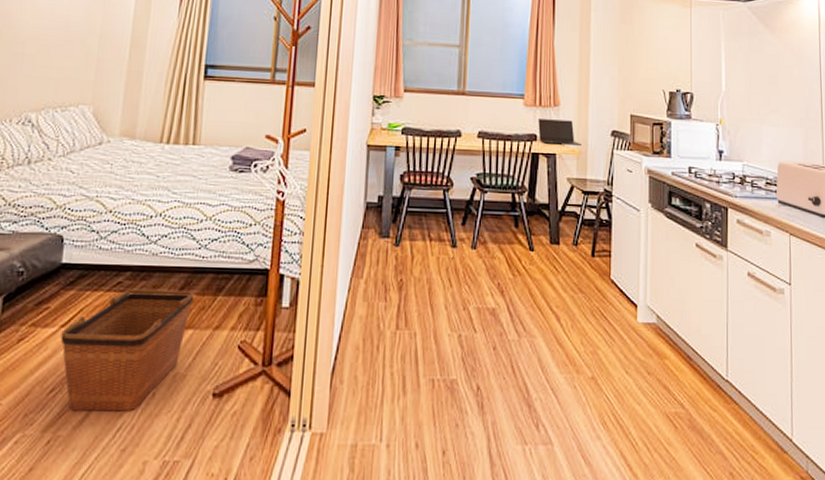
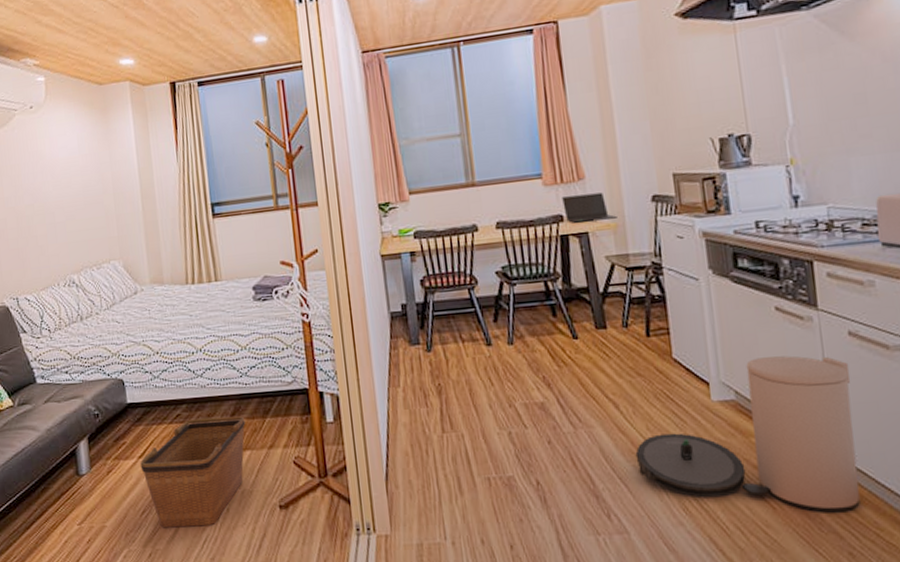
robot vacuum: none [568,349,657,414] -> present [635,433,746,498]
pedal bin: none [652,287,746,435] -> present [741,355,860,513]

